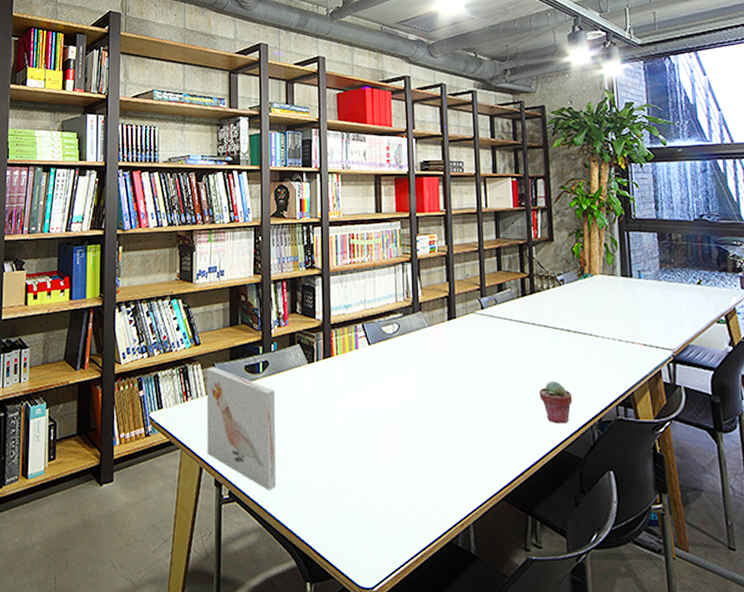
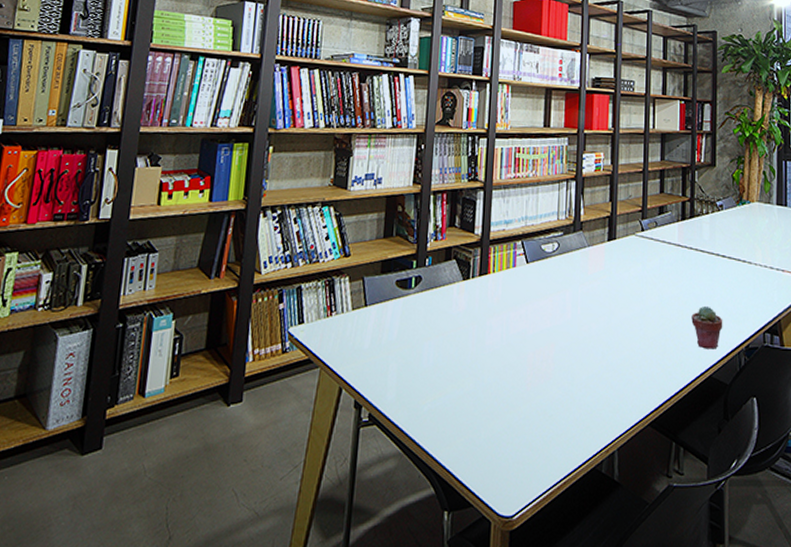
book: present [207,367,277,490] -> none [348,280,426,413]

